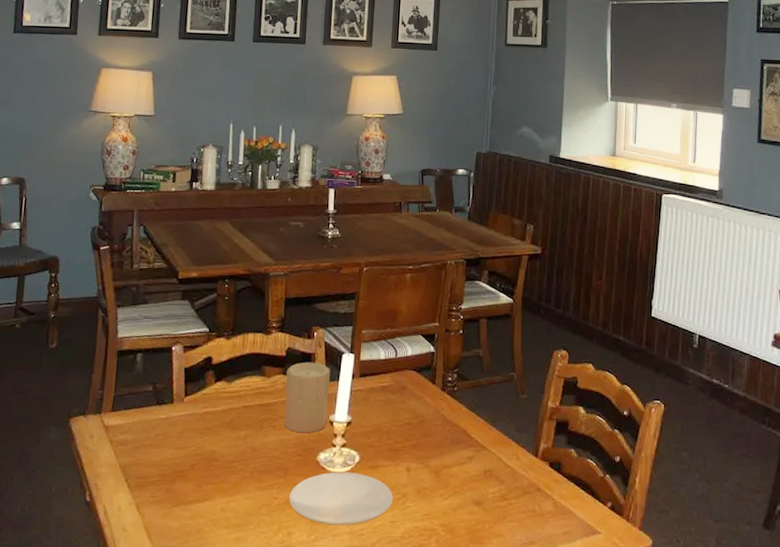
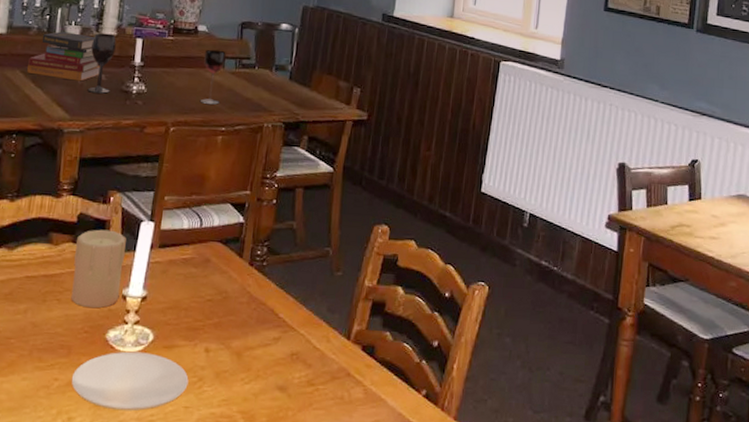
books: none [235,186,299,230] -> present [27,31,101,82]
wine glass: none [288,185,311,240] -> present [87,33,116,94]
wineglass: none [388,195,410,245] -> present [199,49,226,105]

